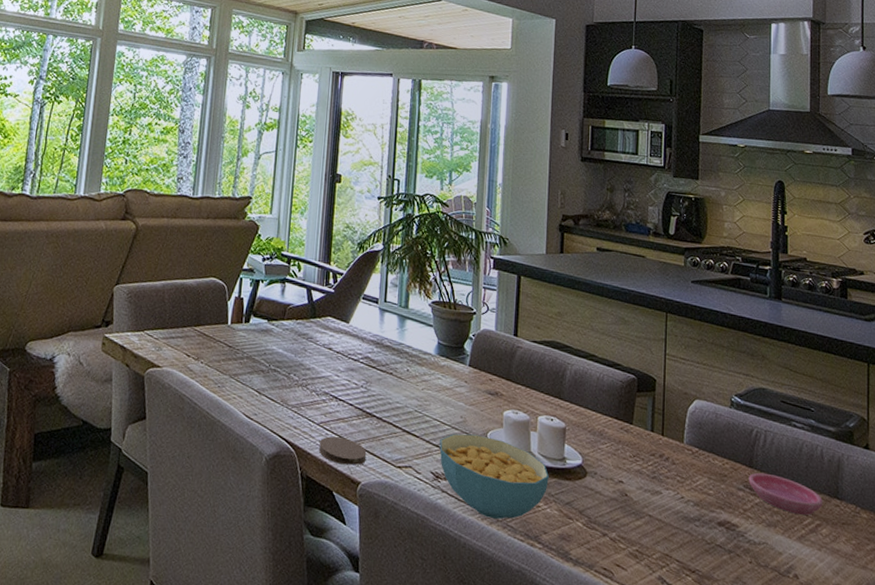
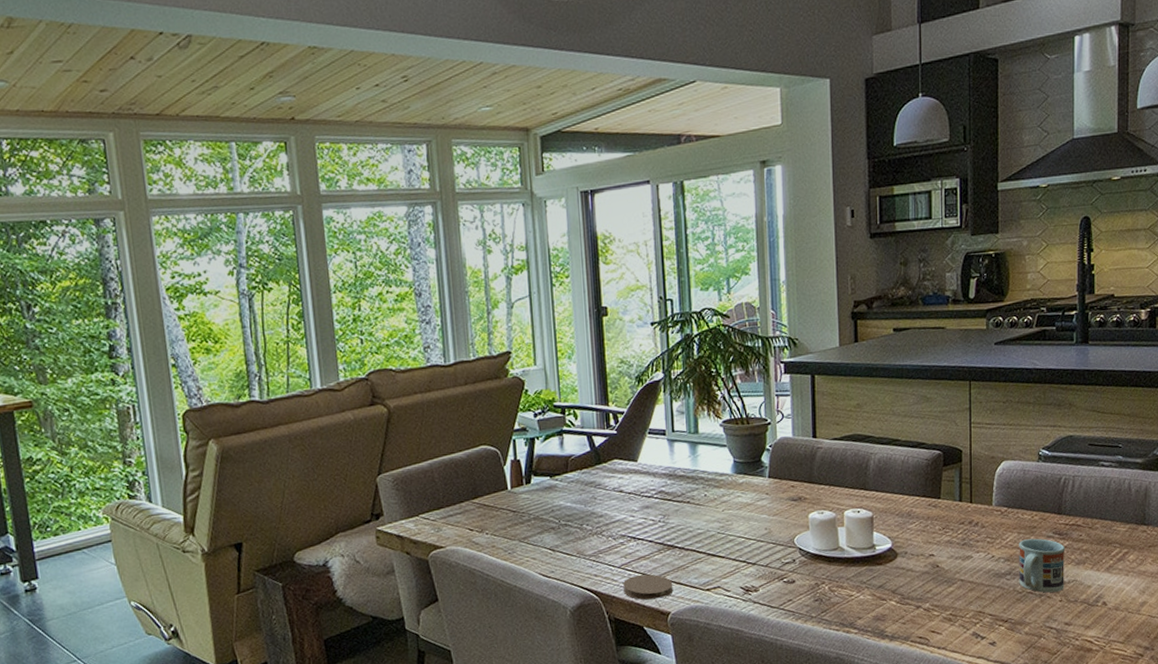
cereal bowl: present [439,433,549,519] -> none [746,542,860,617]
cup: none [708,486,756,552] -> present [1019,538,1066,593]
saucer: present [749,473,822,515] -> none [1058,516,1130,548]

